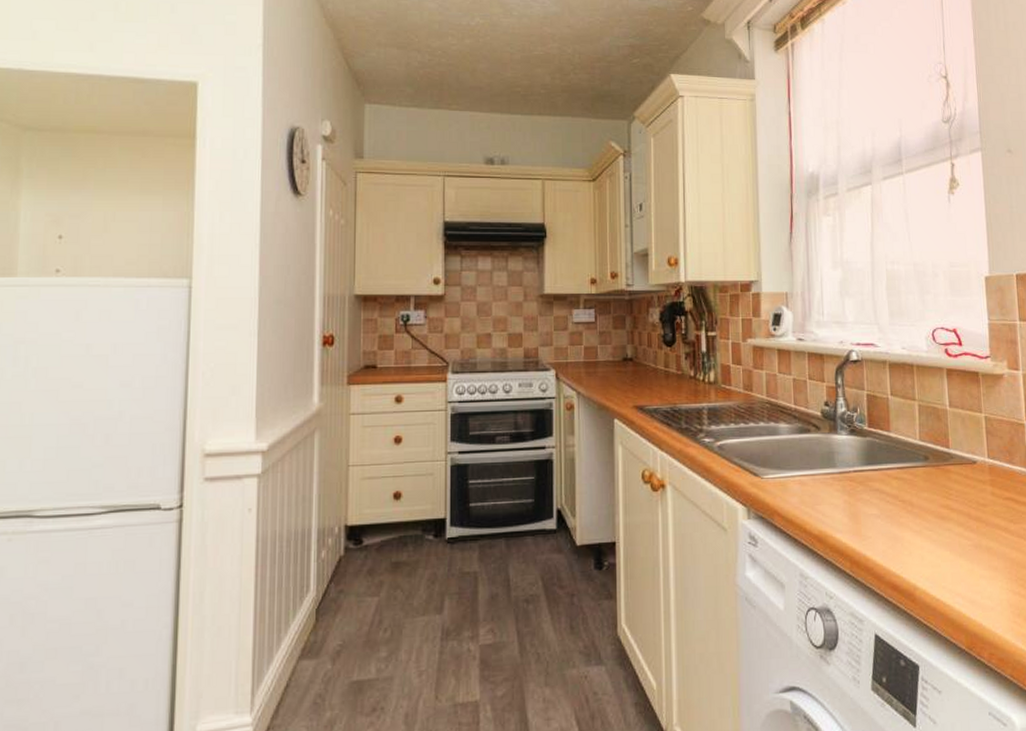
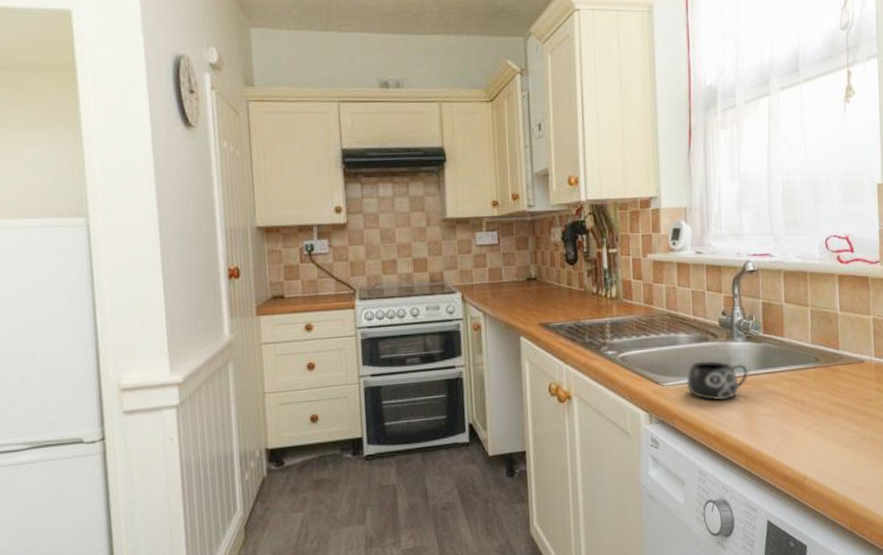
mug: none [787,453,853,498] -> present [686,360,748,401]

